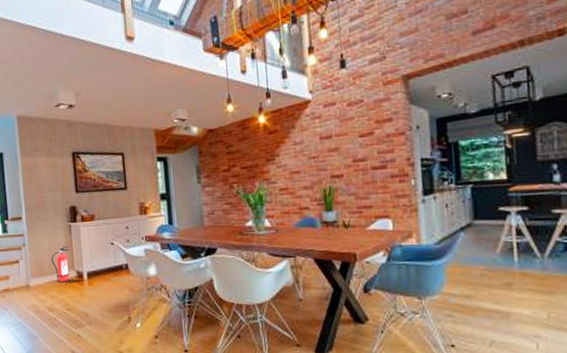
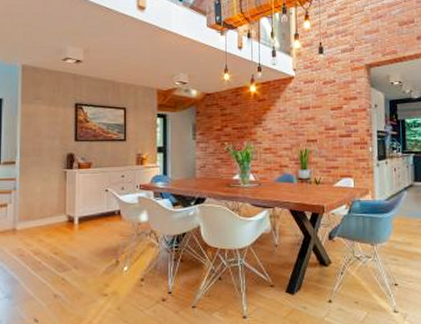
fire extinguisher: present [51,245,70,282] -> none [43,191,63,227]

